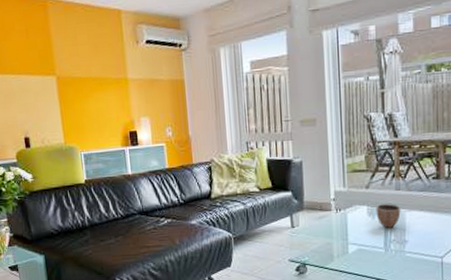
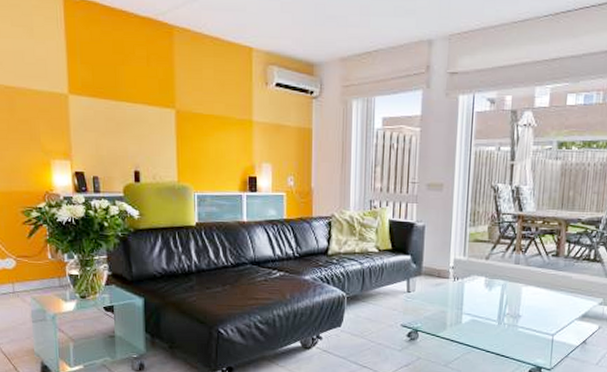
decorative bowl: present [376,204,401,229] -> none [493,277,518,302]

